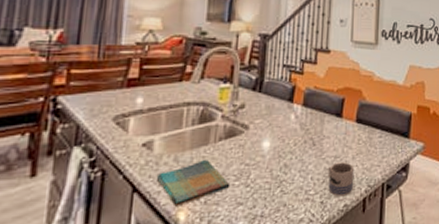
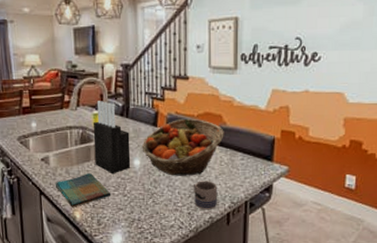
knife block: none [214,73,261,160] -> present [93,101,131,174]
fruit basket: none [273,93,363,159] -> present [141,118,224,176]

